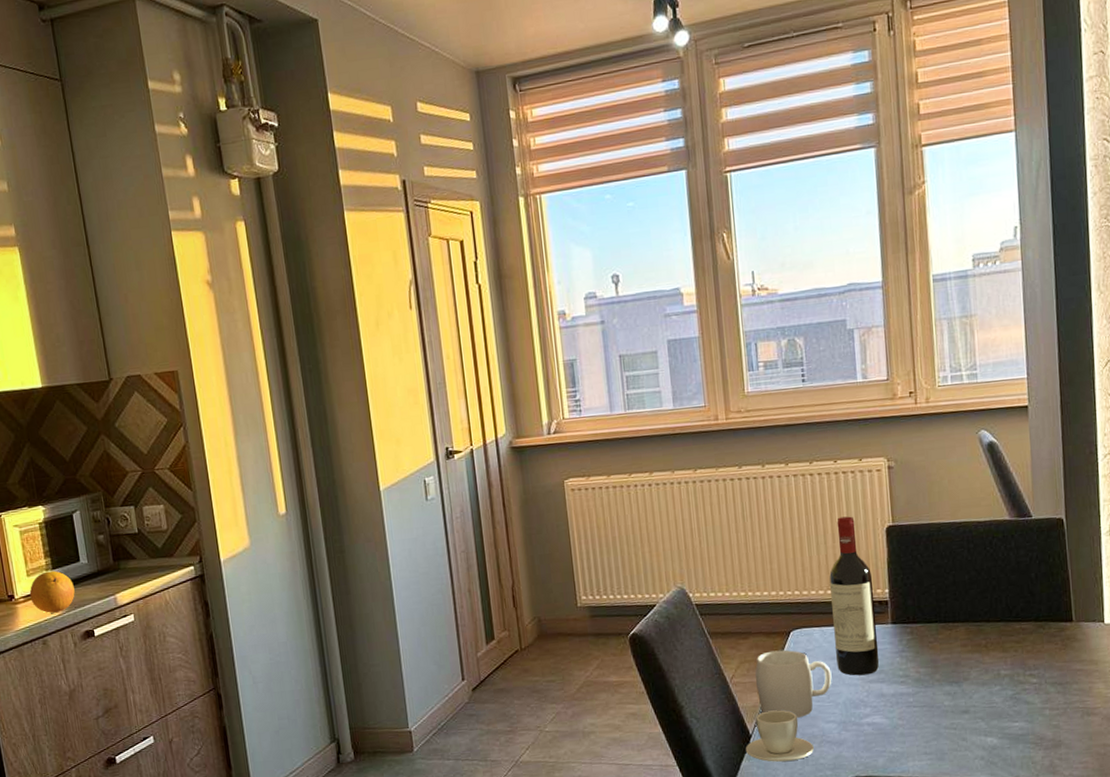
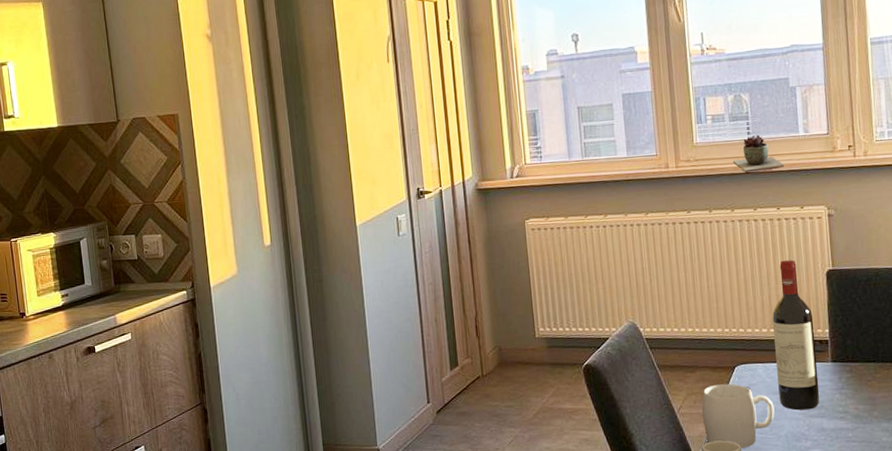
fruit: present [29,570,75,613] -> none [39,291,79,330]
succulent plant: none [786,381,842,424] -> present [732,134,785,173]

